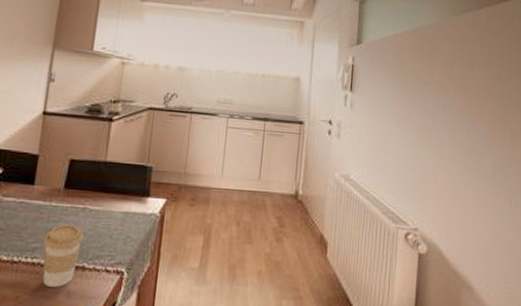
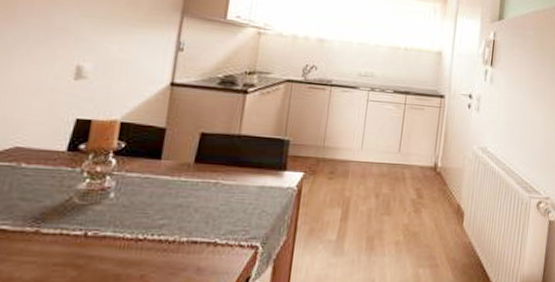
coffee cup: present [43,224,84,287] -> none [171,200,216,264]

